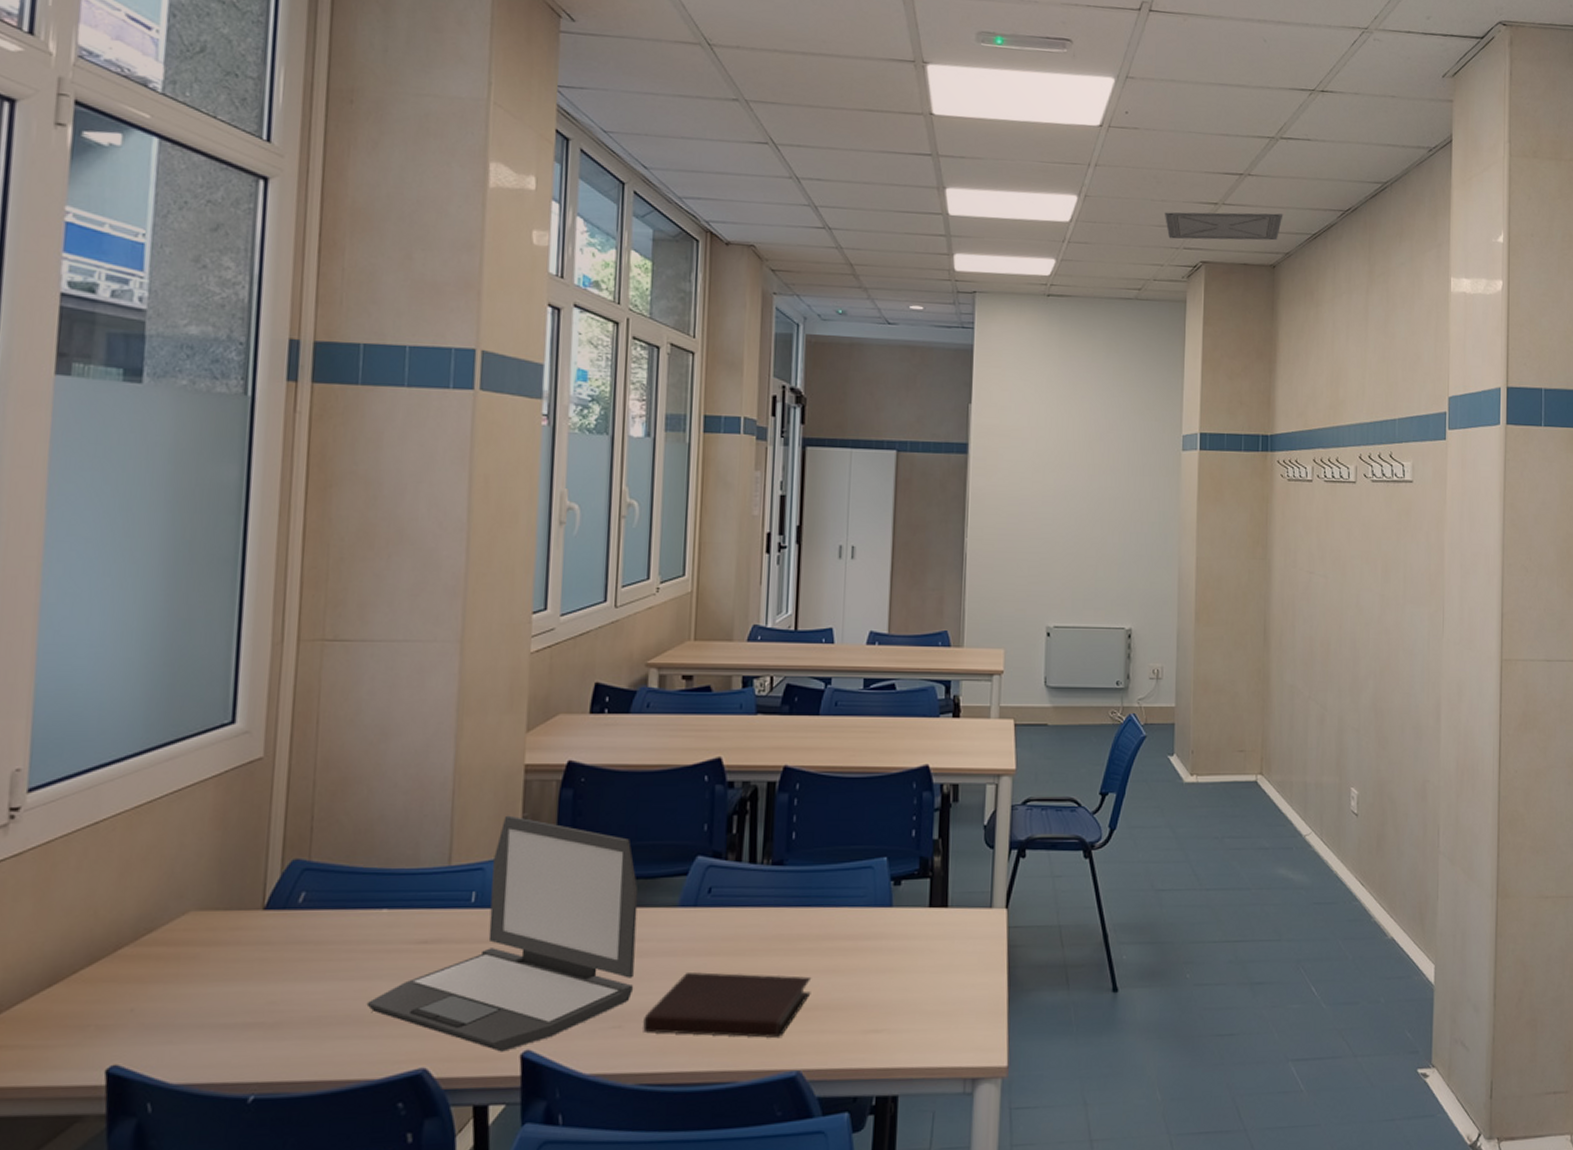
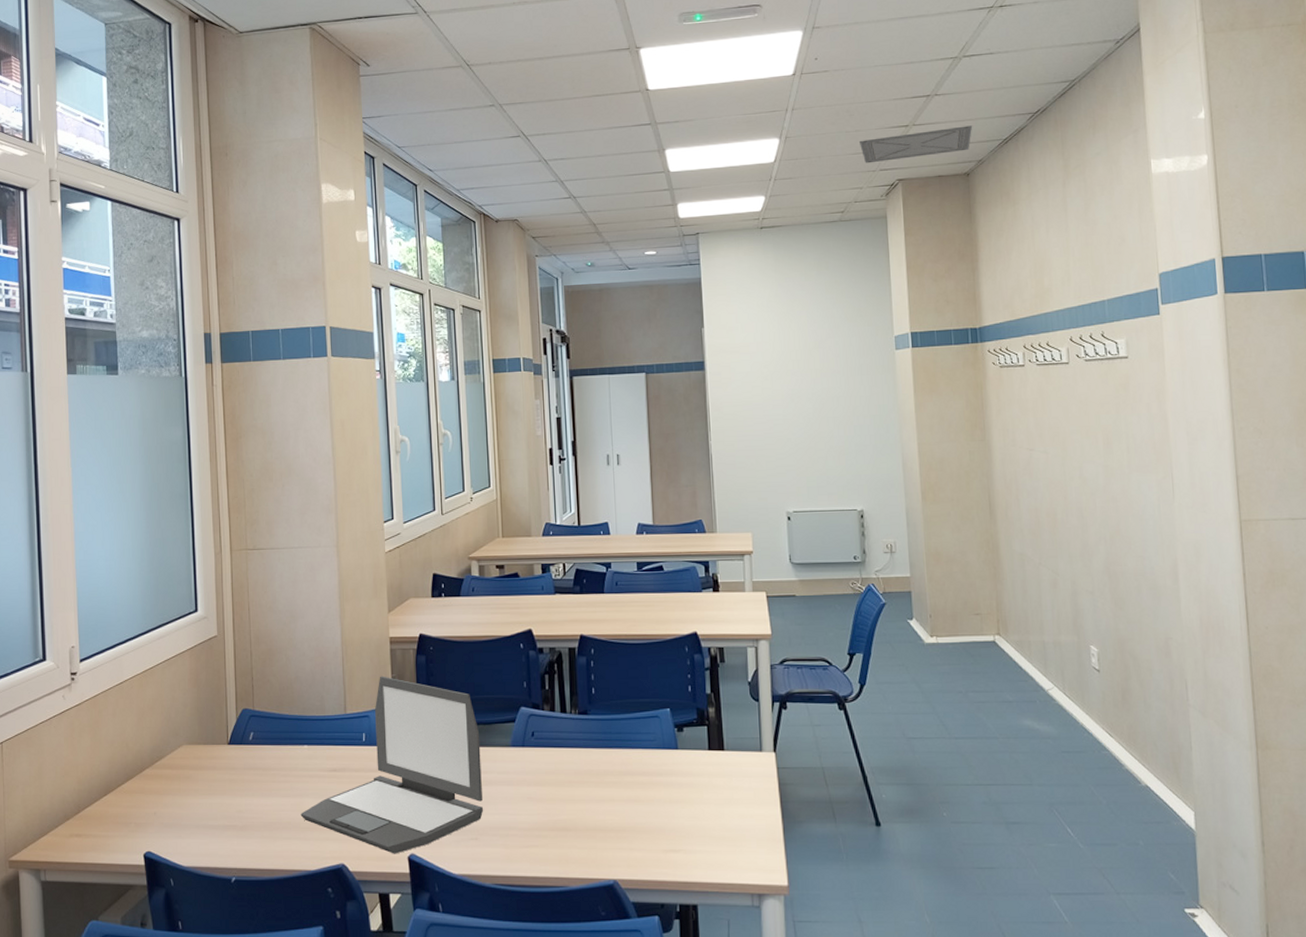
notebook: present [643,972,812,1039] -> none [493,799,619,853]

